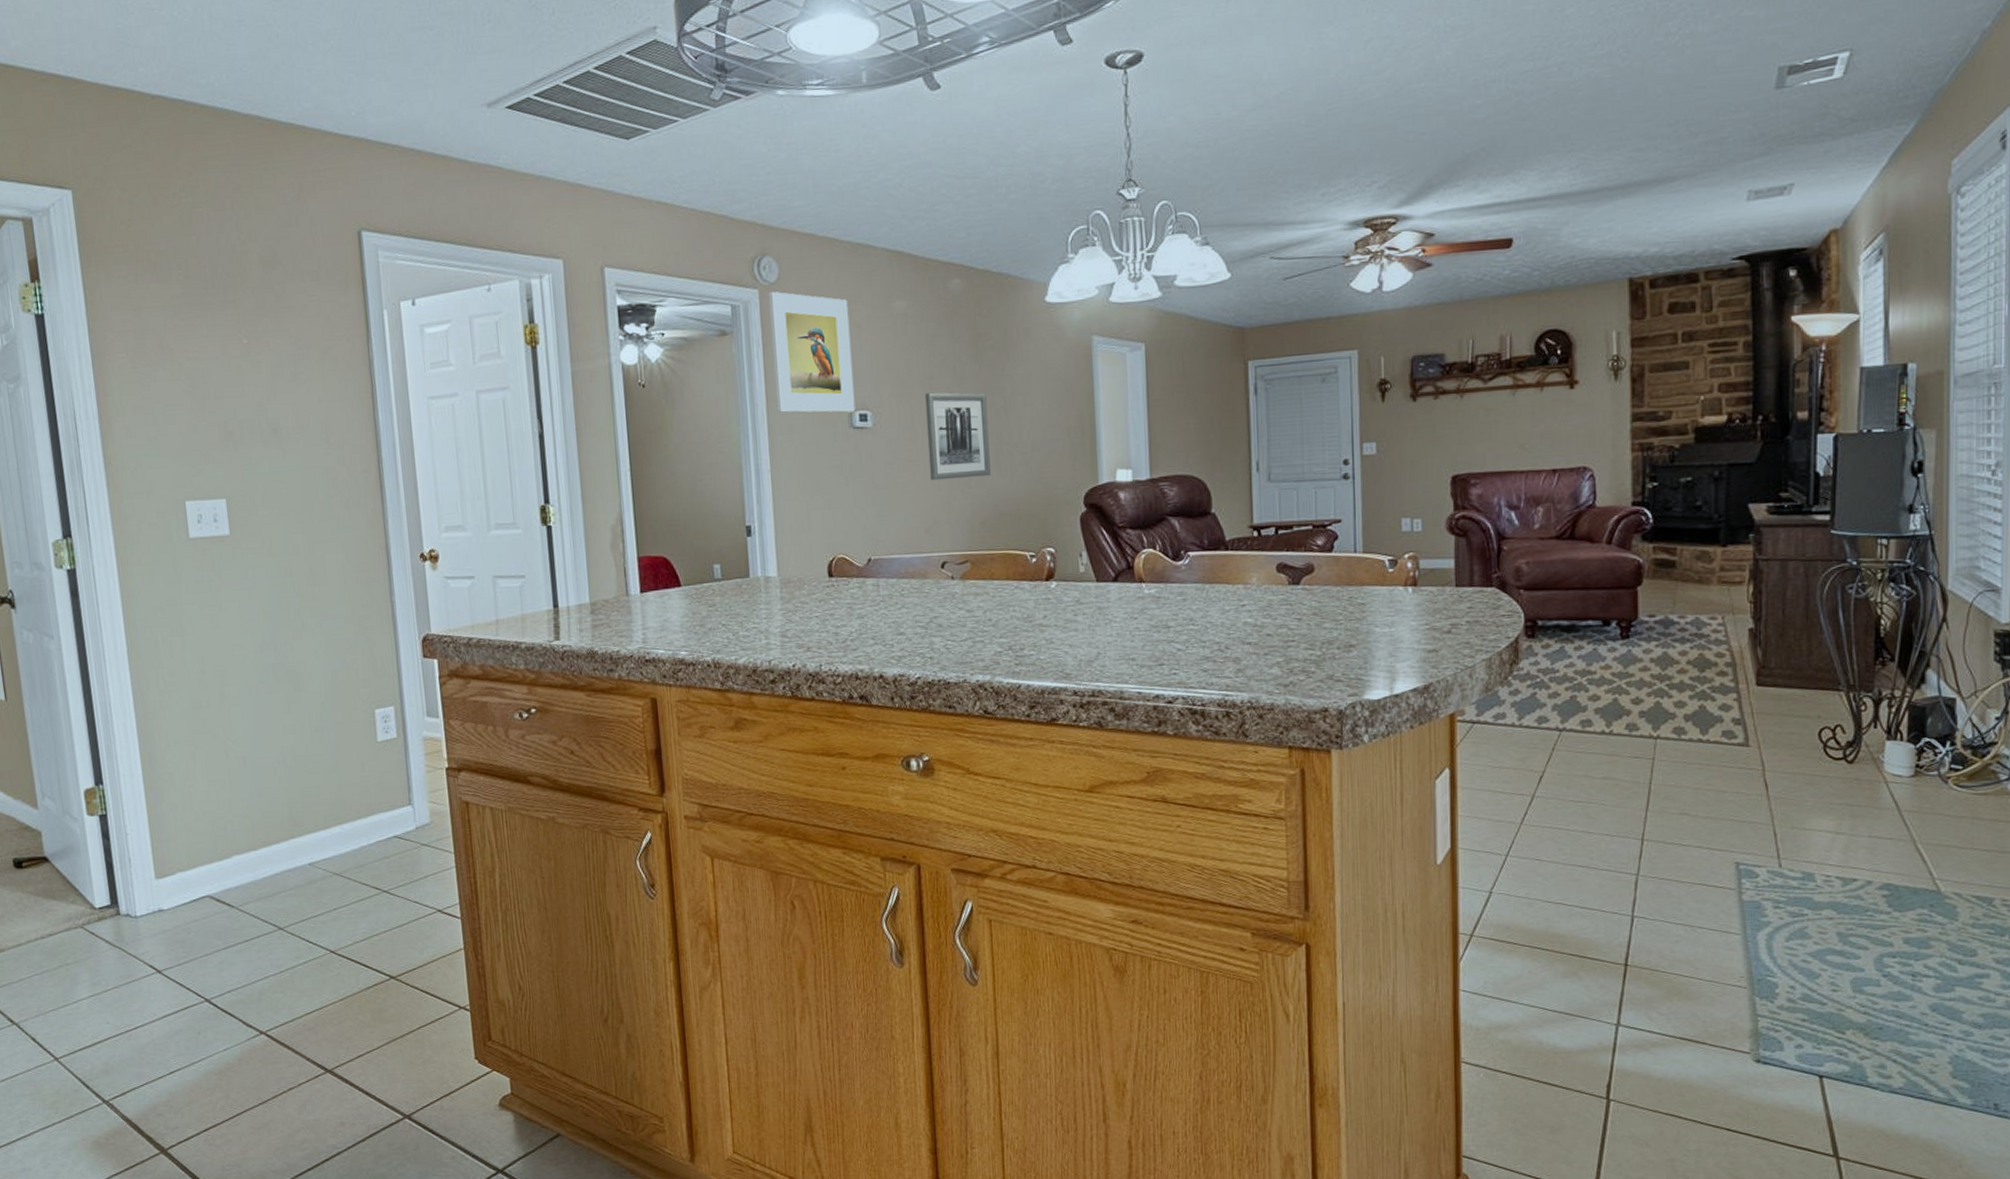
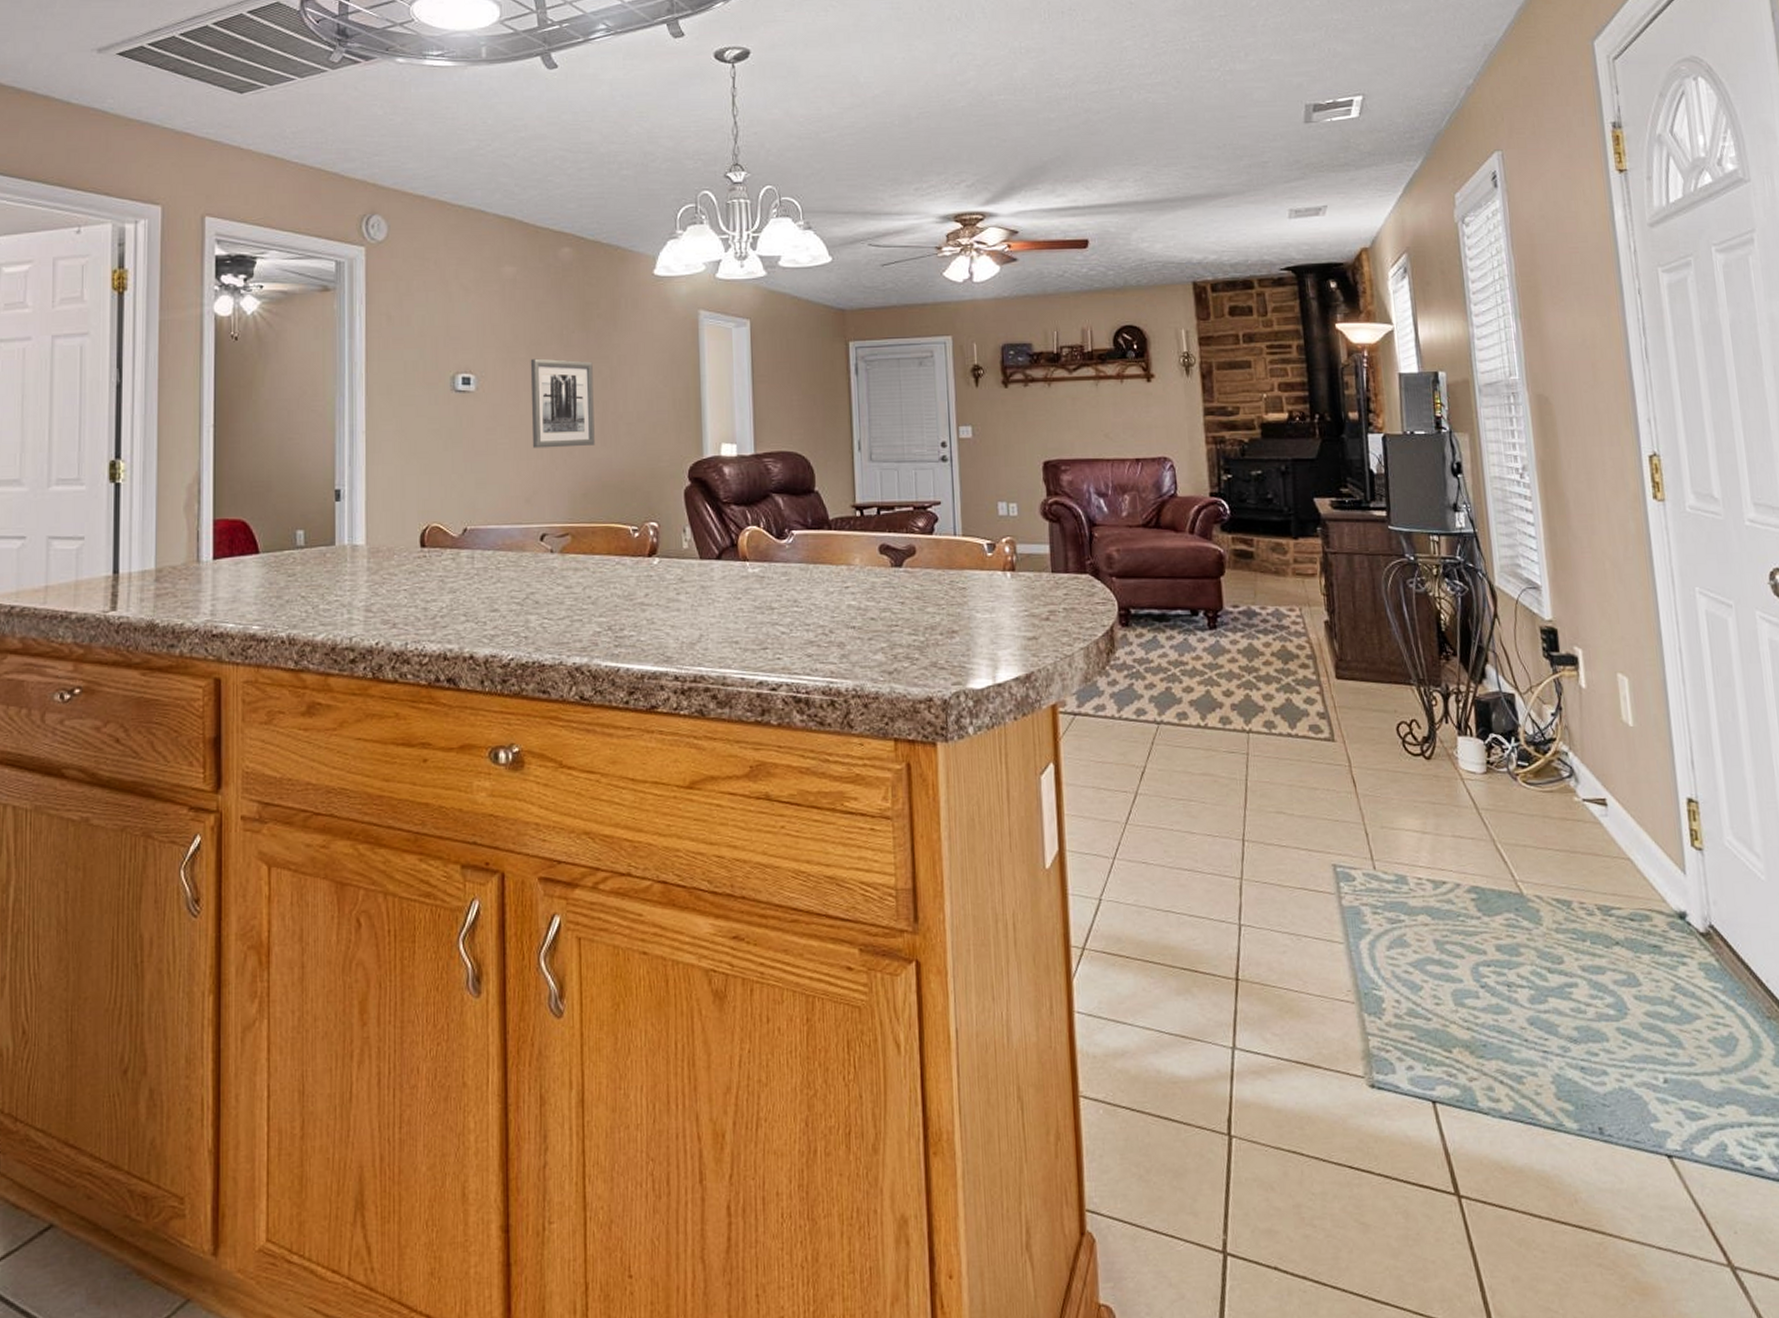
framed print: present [768,291,856,413] -> none [375,249,459,375]

